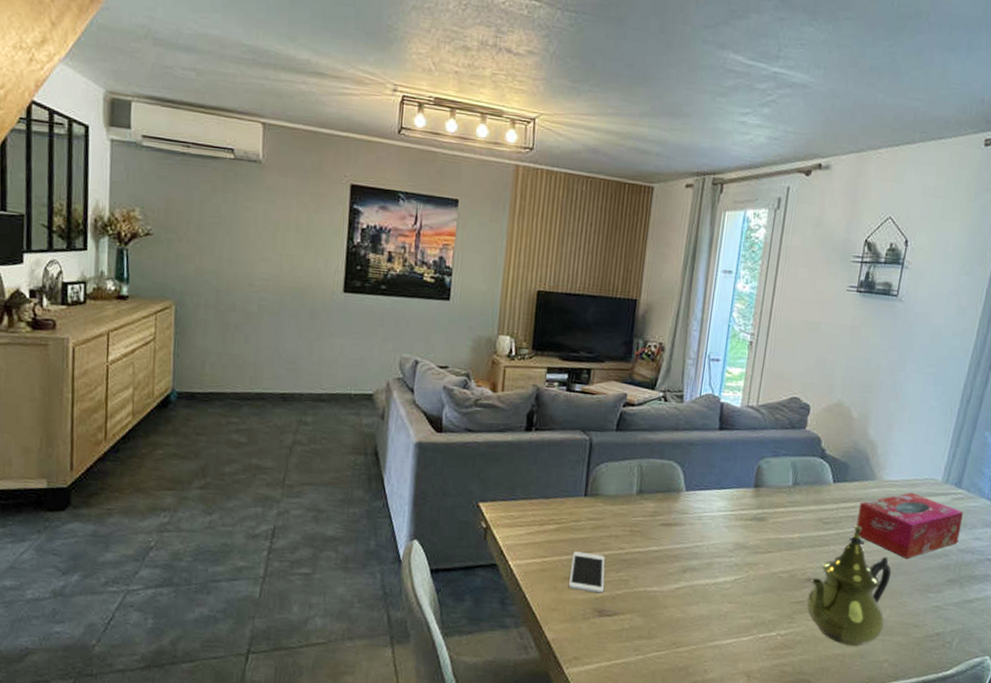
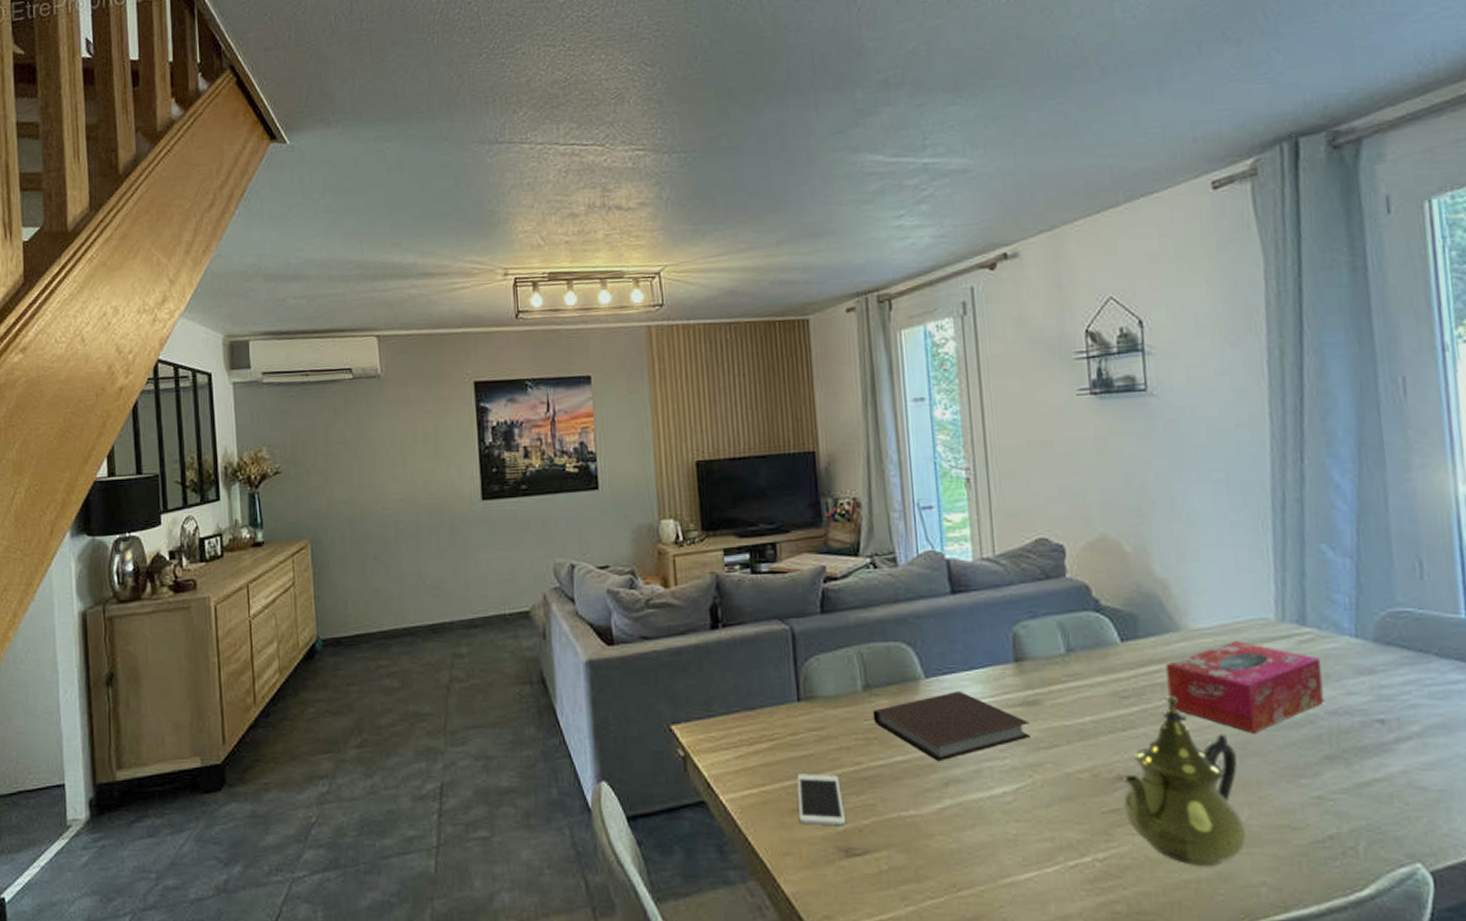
notebook: none [640,503,755,554] -> present [872,691,1030,762]

